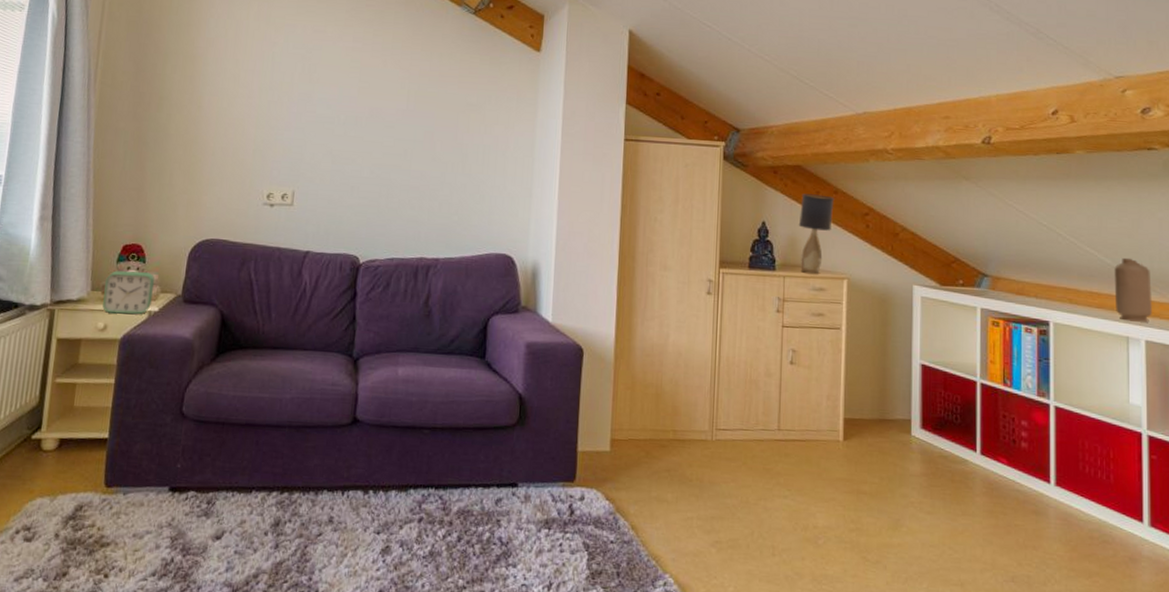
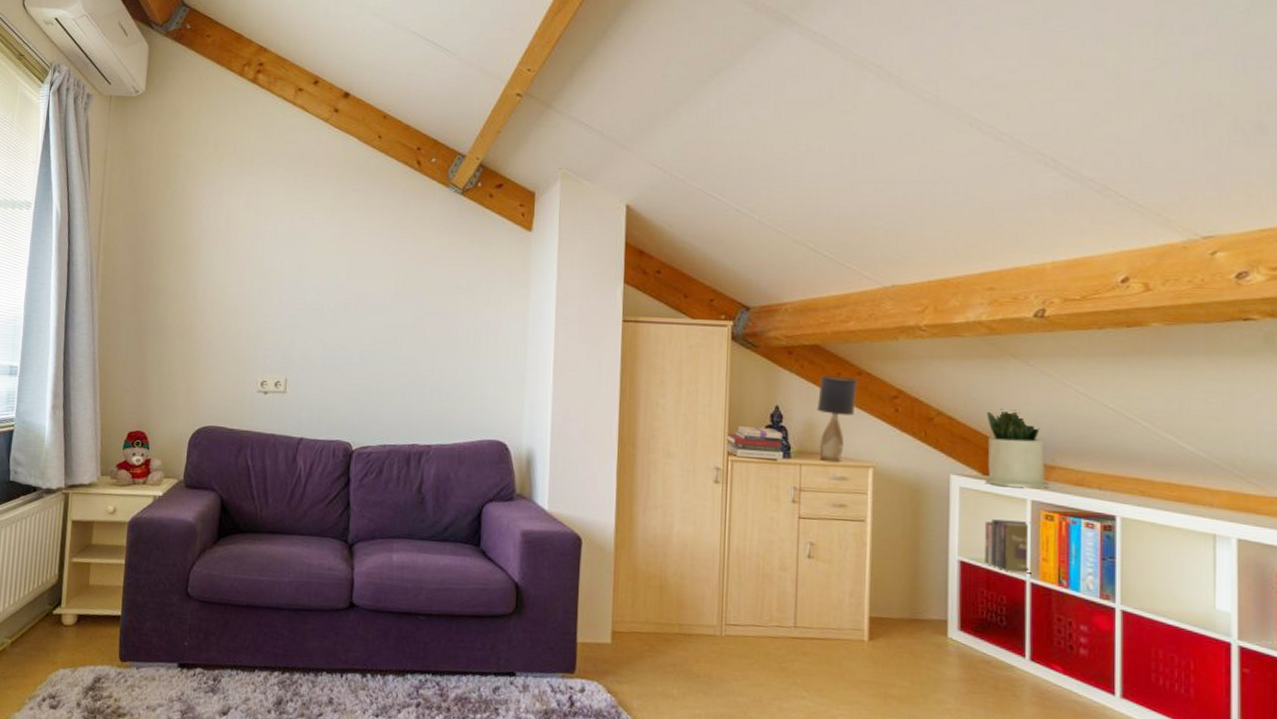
alarm clock: present [102,271,155,314] -> none [112,456,158,498]
books: none [717,239,769,274] -> present [725,425,783,462]
planter: none [941,225,996,298] -> present [983,409,1050,489]
books: none [941,326,981,375] -> present [984,519,1032,574]
vase: present [1114,257,1152,323] -> none [1198,444,1246,518]

